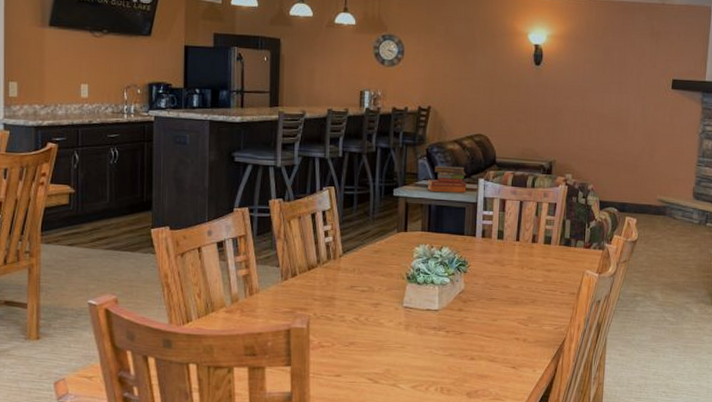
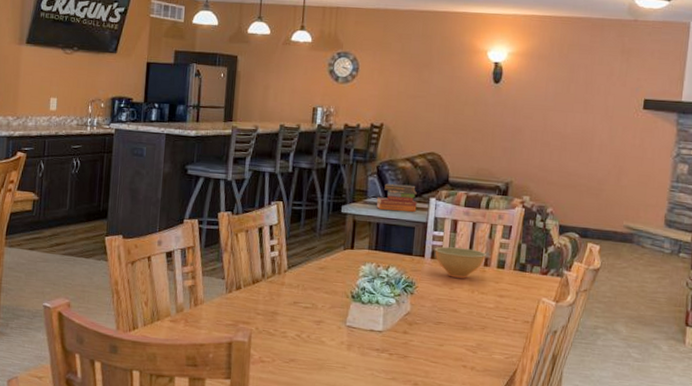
bowl: none [485,225,533,255] -> present [435,246,486,279]

